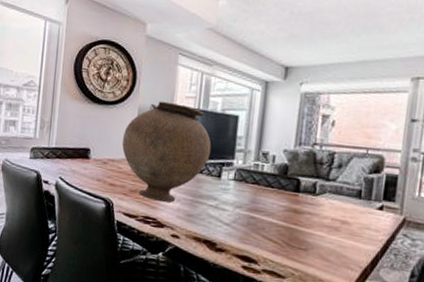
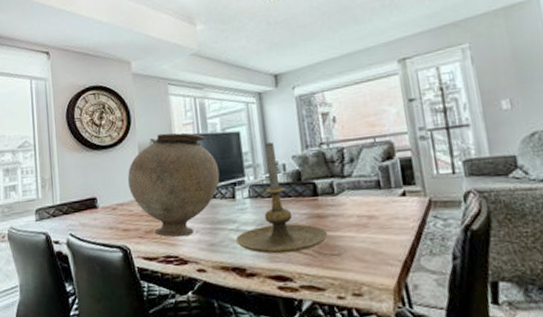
candle holder: none [213,131,300,239] -> present [236,141,328,254]

